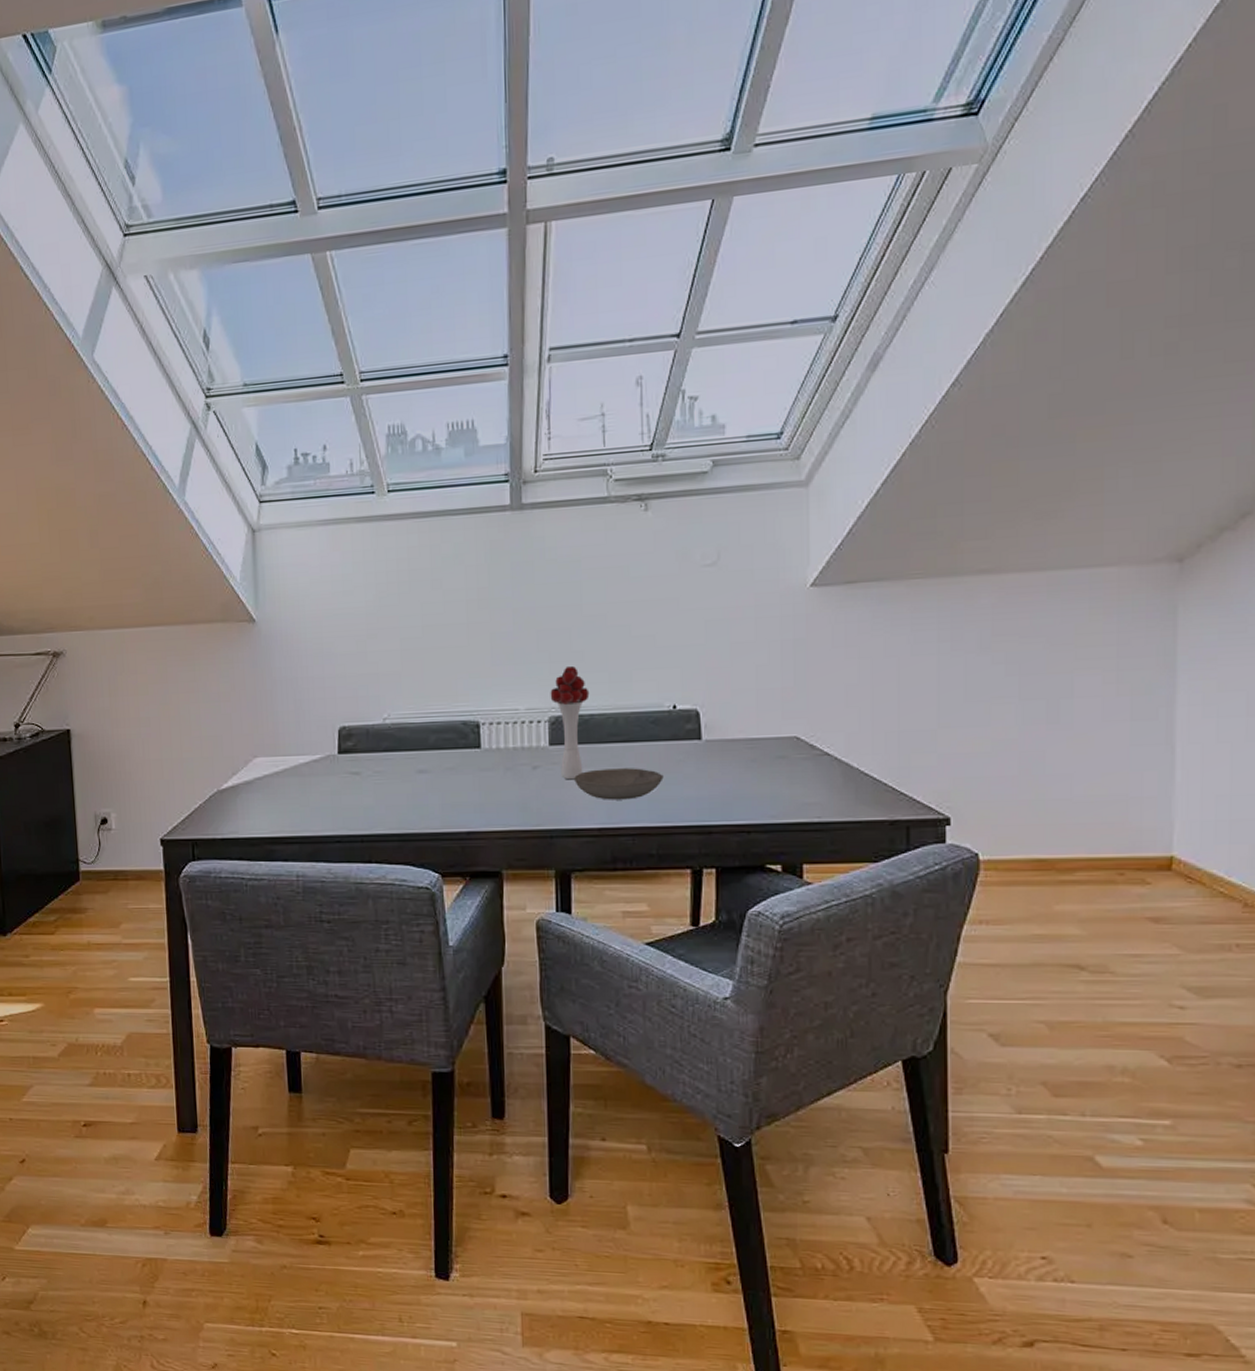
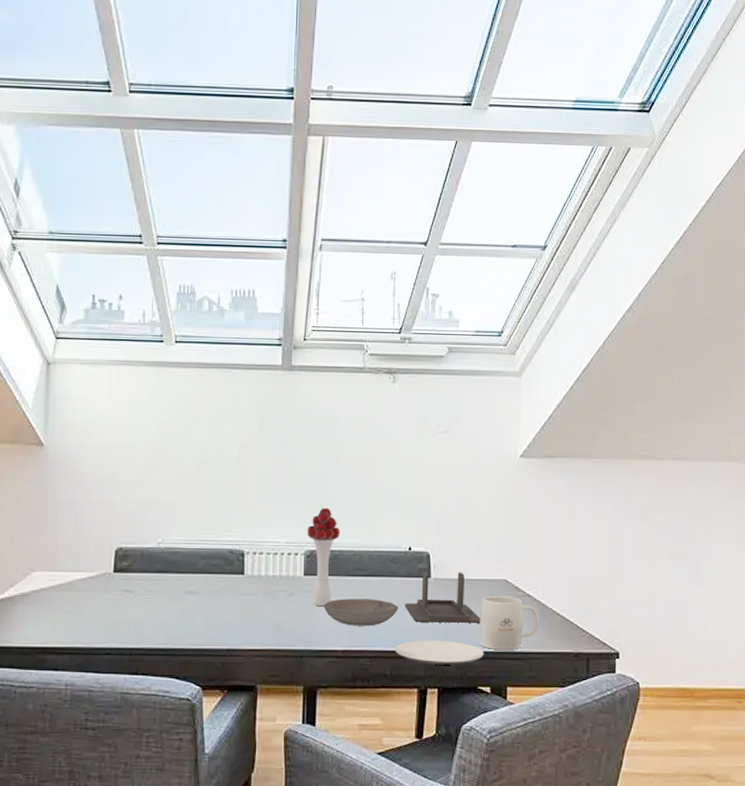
plate: none [660,812,772,841] -> present [394,640,484,665]
napkin holder: none [671,731,767,792] -> present [405,571,481,623]
mug: none [765,756,843,822] -> present [479,596,540,651]

